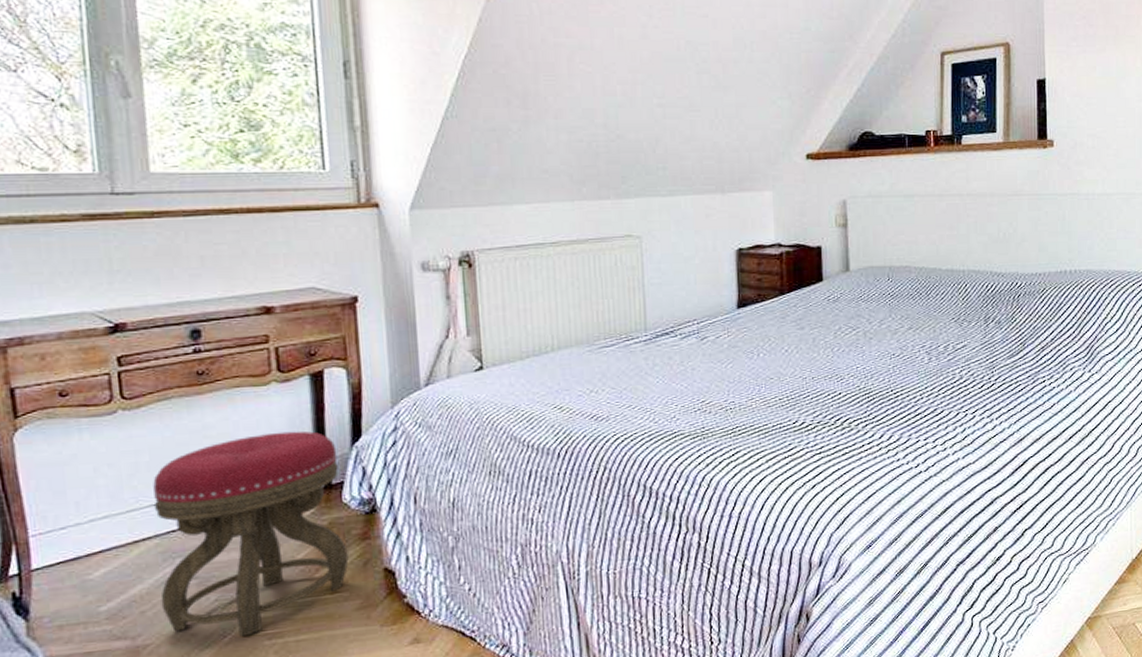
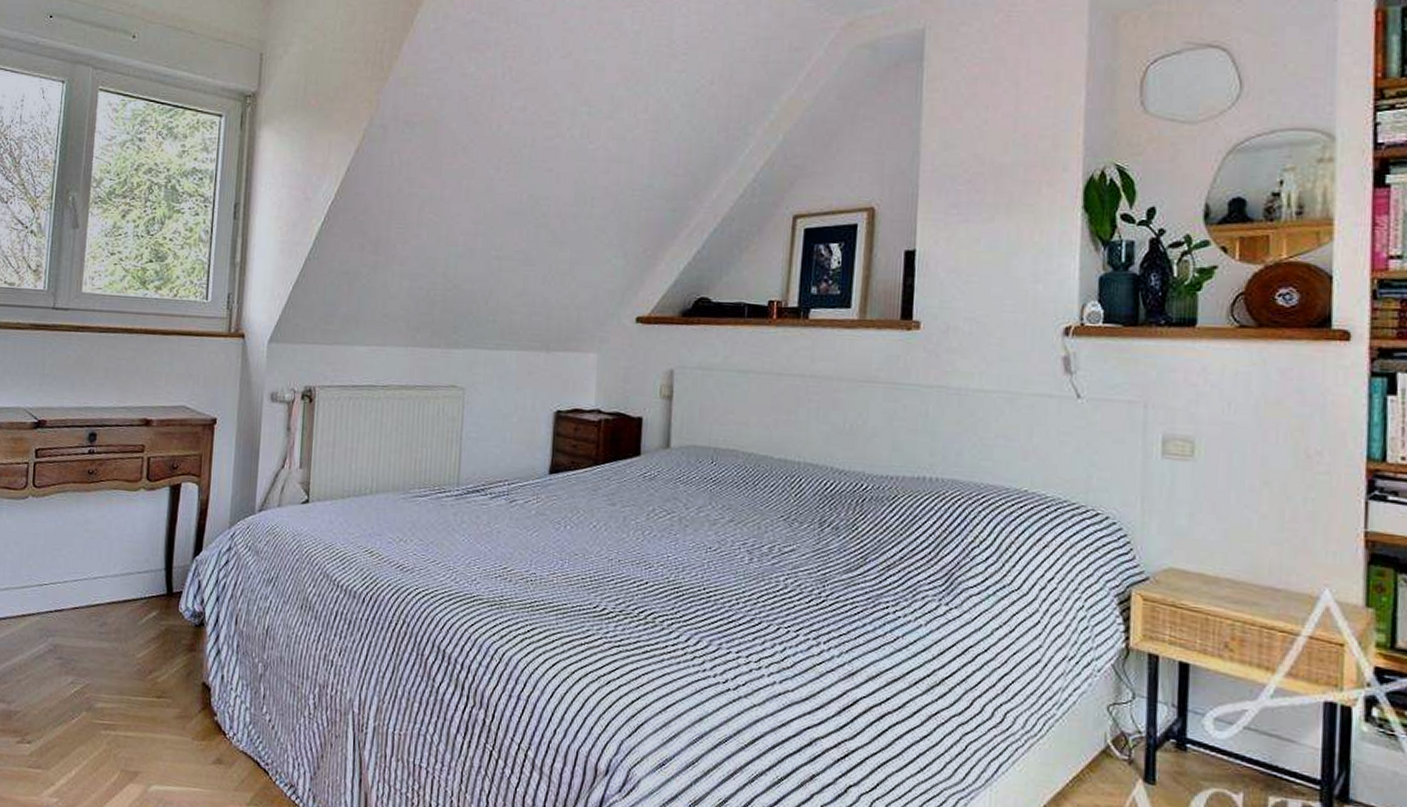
stool: present [153,431,349,637] -> none [32,535,181,722]

